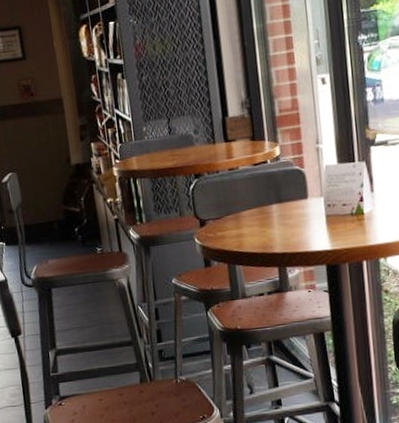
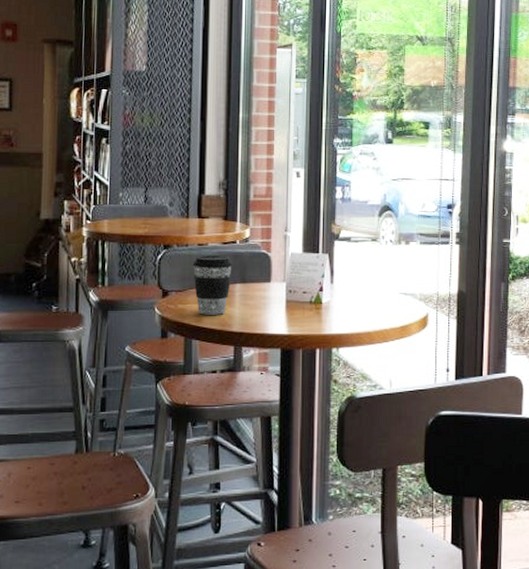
coffee cup: none [225,177,267,240] -> present [192,256,232,315]

